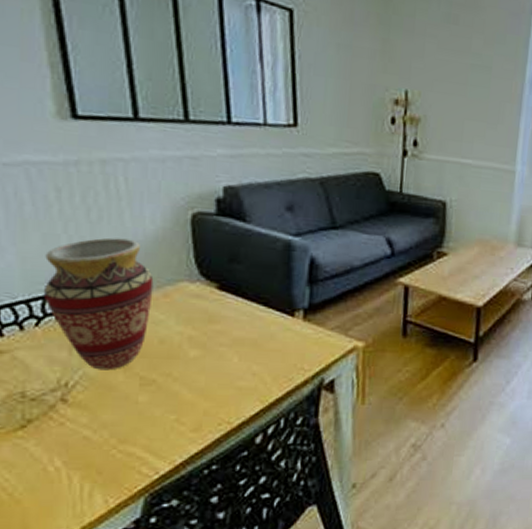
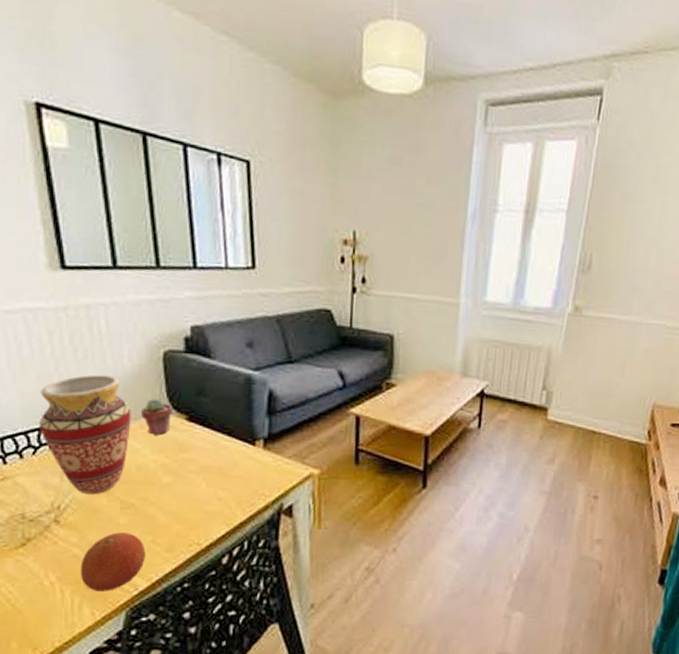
fruit: none [91,411,168,476] -> present [80,532,146,591]
potted succulent: none [164,265,202,305] -> present [140,399,173,435]

